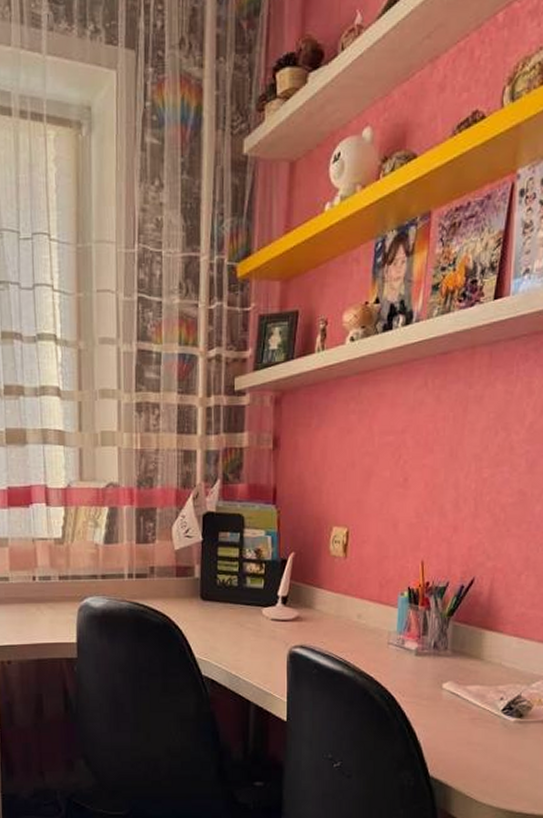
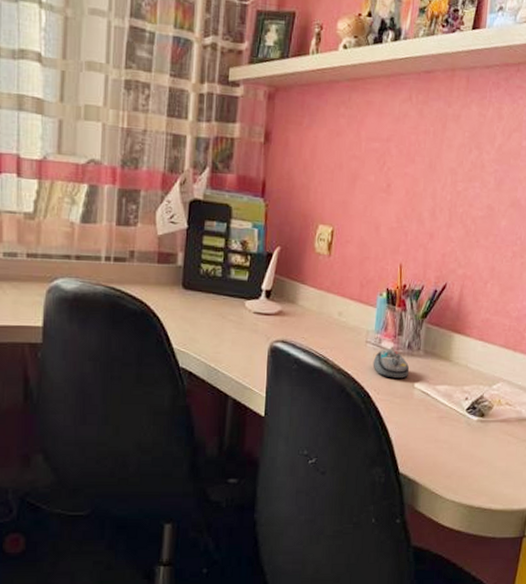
computer mouse: none [396,651,437,680] -> present [372,350,410,379]

